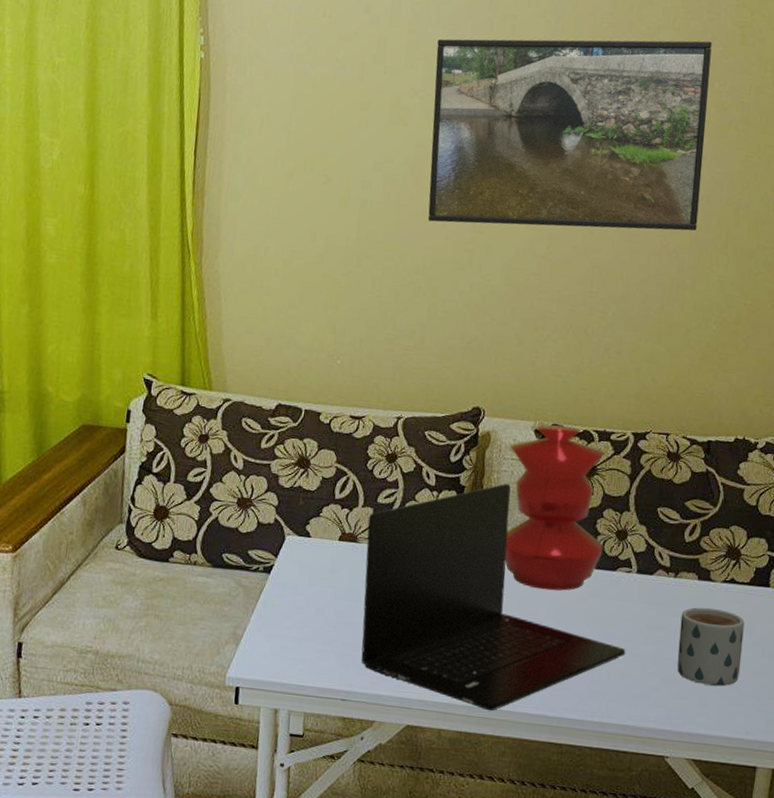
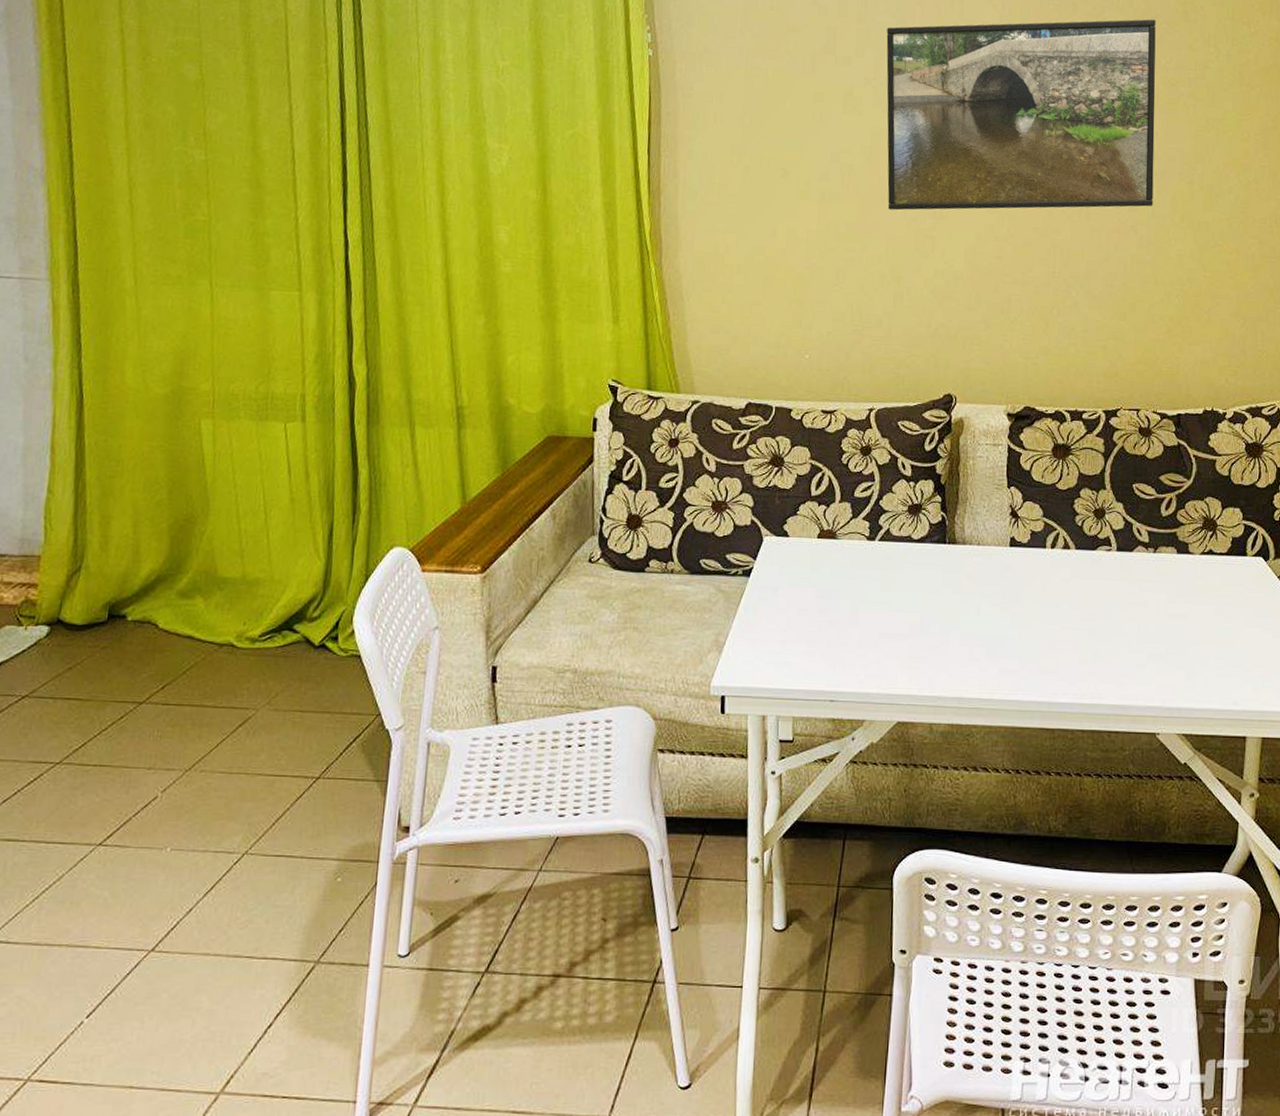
laptop: present [361,483,626,711] -> none [846,469,1111,701]
vase: present [504,424,605,591] -> none [984,407,1082,574]
mug: present [677,607,745,687] -> none [1162,581,1225,659]

